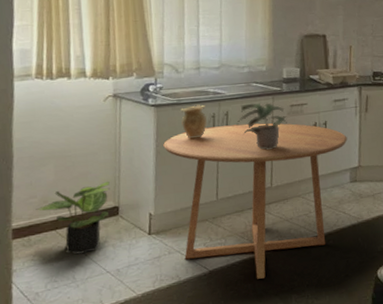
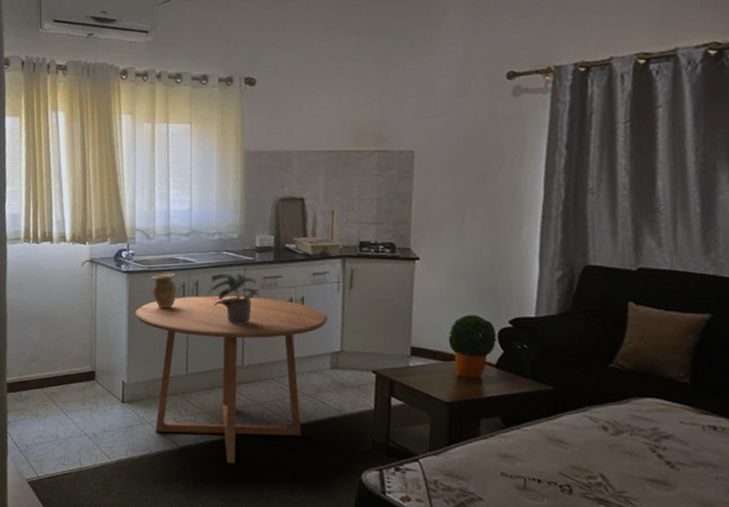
potted plant: present [35,182,110,255] -> none [25,346,87,414]

